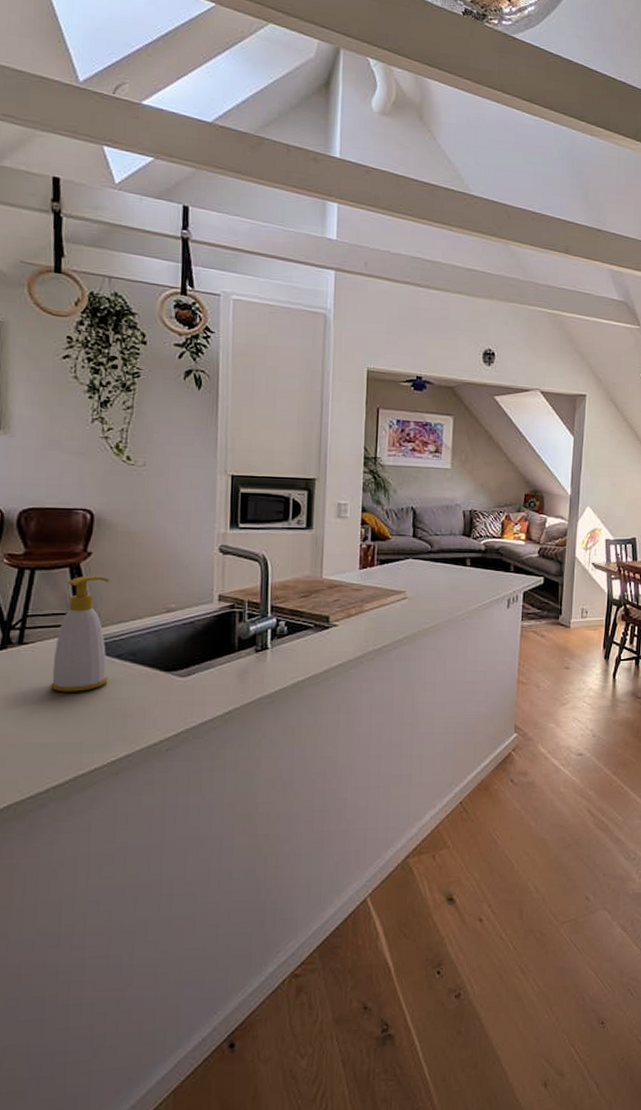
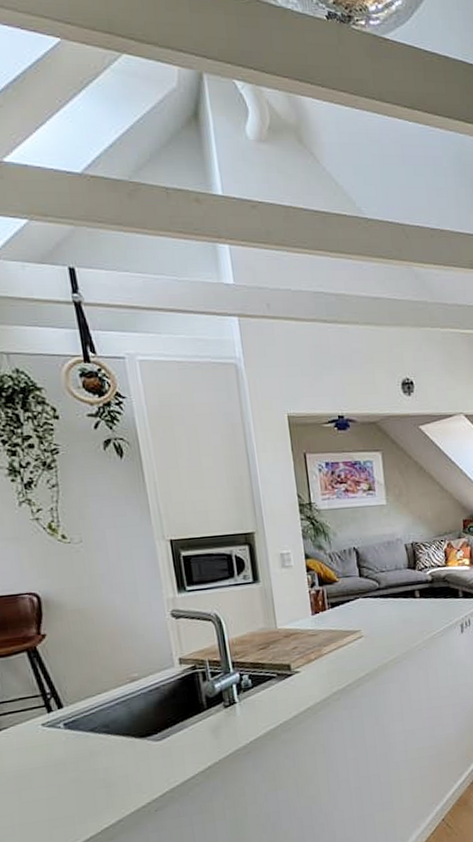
soap bottle: present [50,576,110,692] -> none [26,656,86,771]

